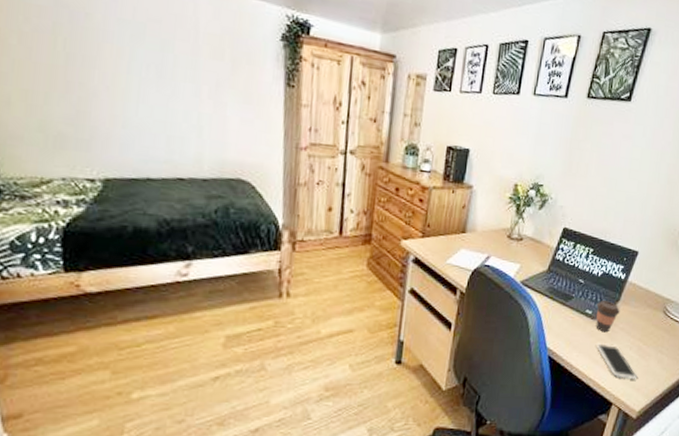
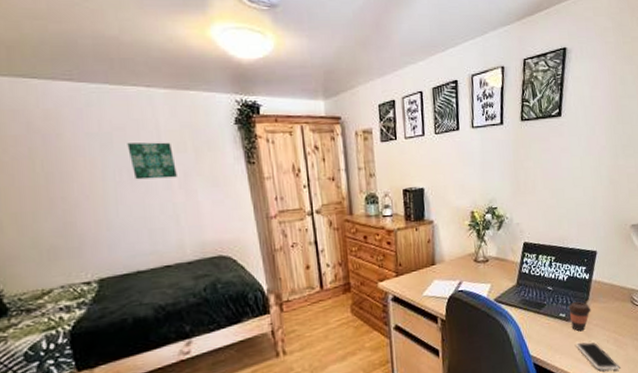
wall art: none [160,38,209,86] -> present [127,142,177,180]

